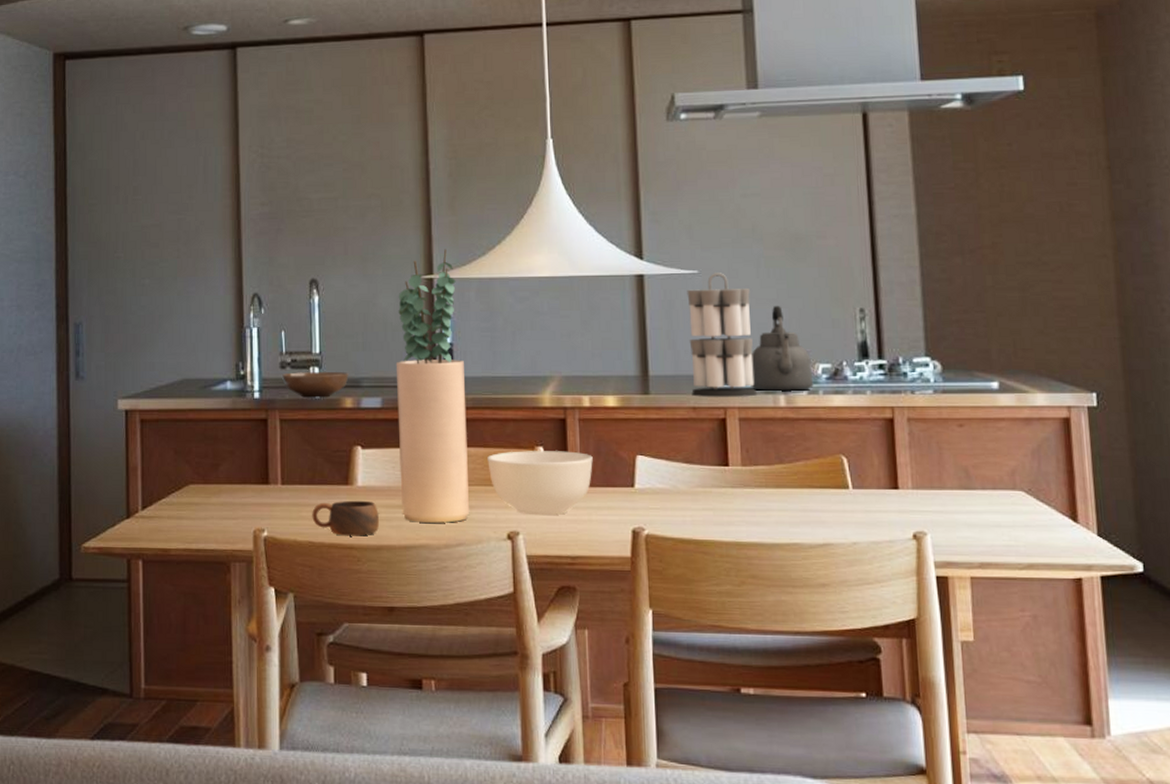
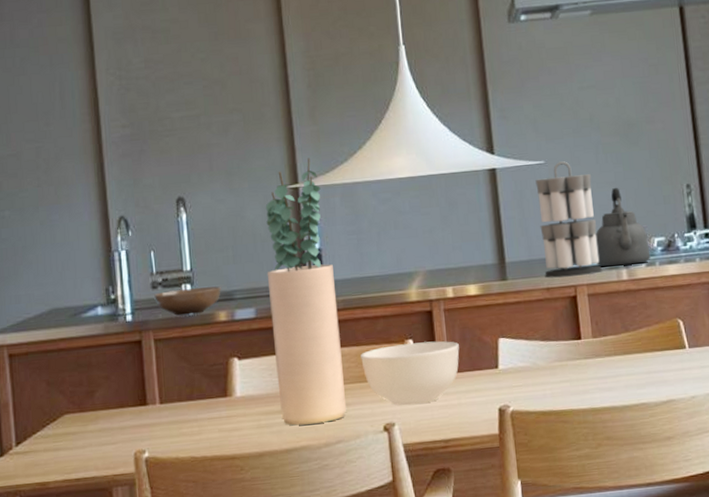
cup: present [312,500,380,536] -> none [192,410,261,448]

